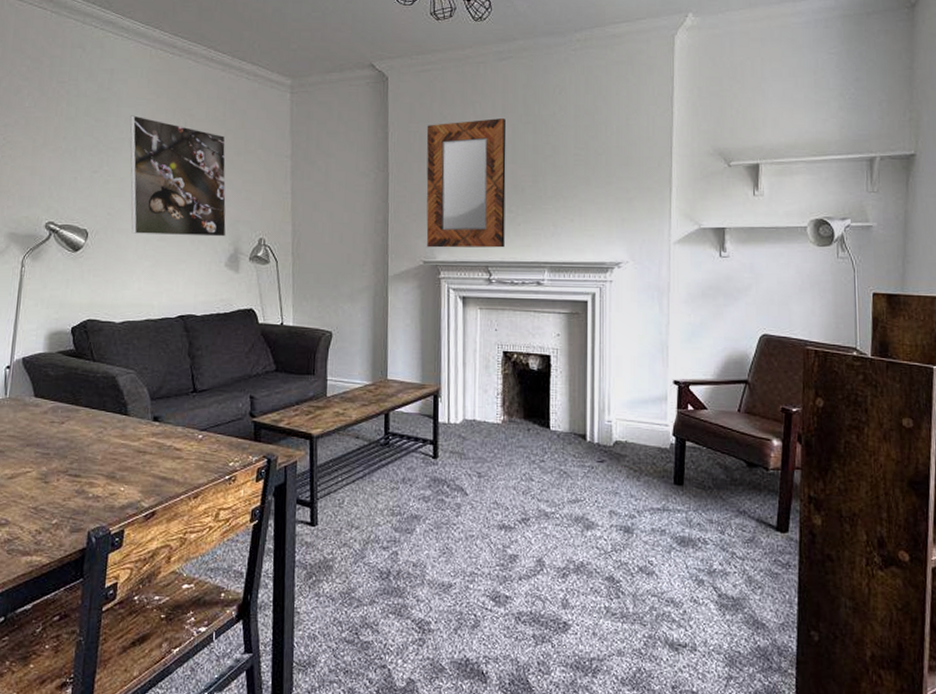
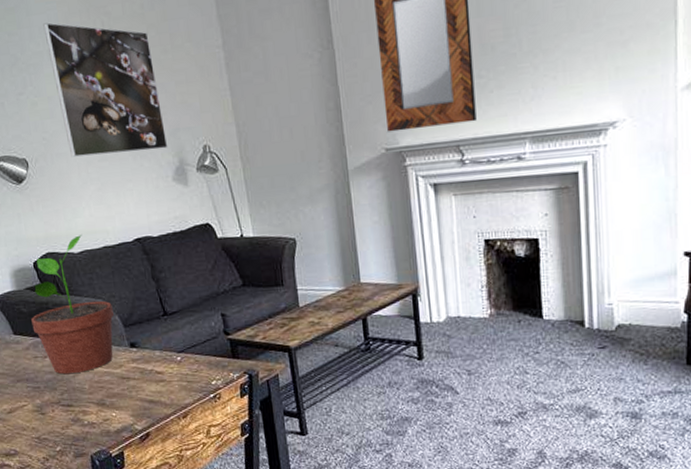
potted plant: none [56,306,143,443] -> present [31,235,114,375]

